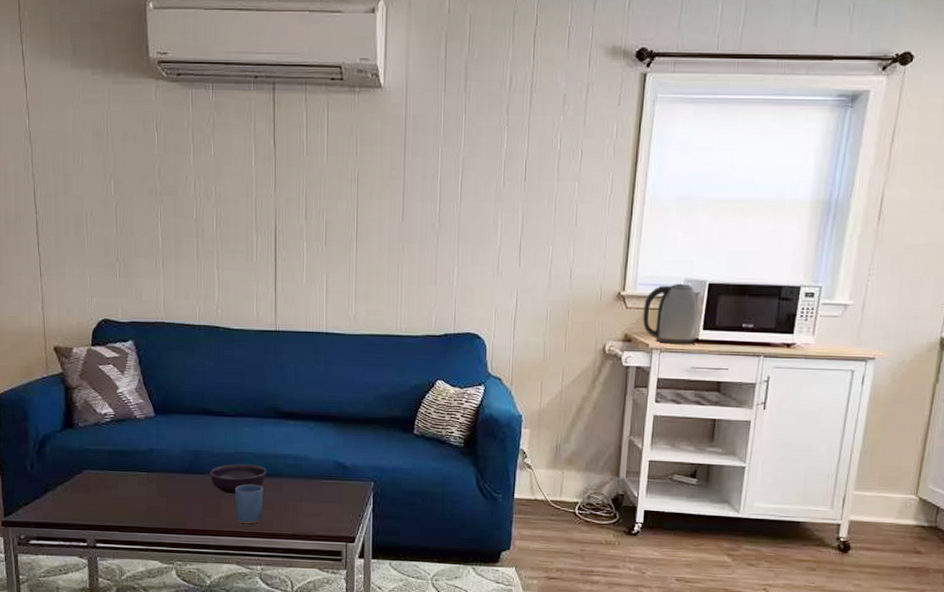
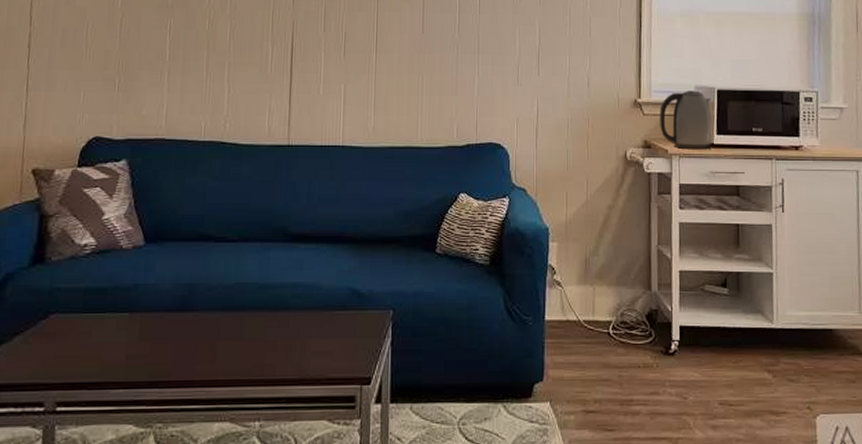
bowl: present [210,464,267,495] -> none [204,297,272,335]
mug: present [235,483,263,524] -> none [232,320,267,370]

